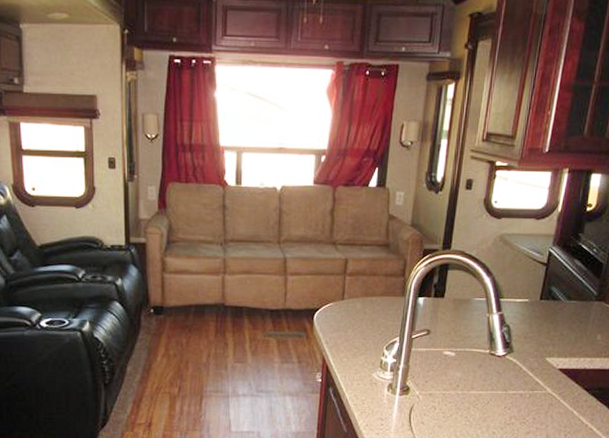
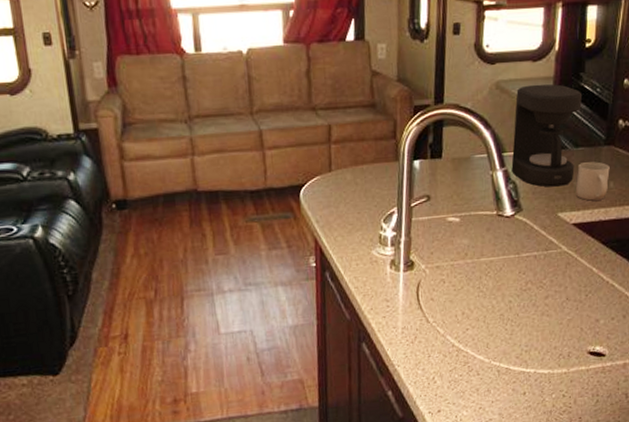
coffee maker: none [507,240,580,334] -> present [511,84,583,187]
mug: none [564,315,599,350] -> present [575,162,610,201]

